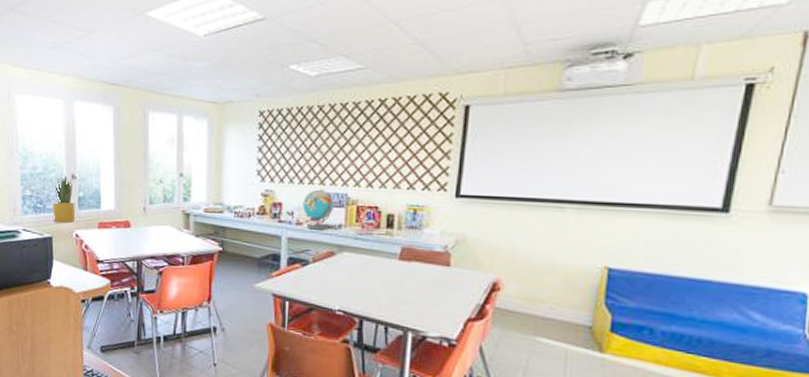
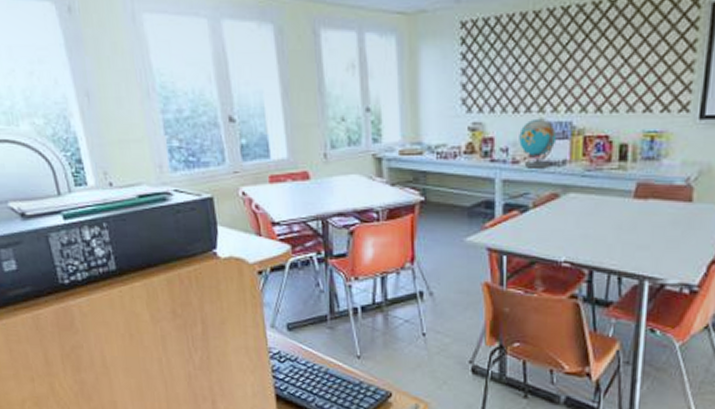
planter: present [52,175,75,224] -> none [207,118,239,180]

